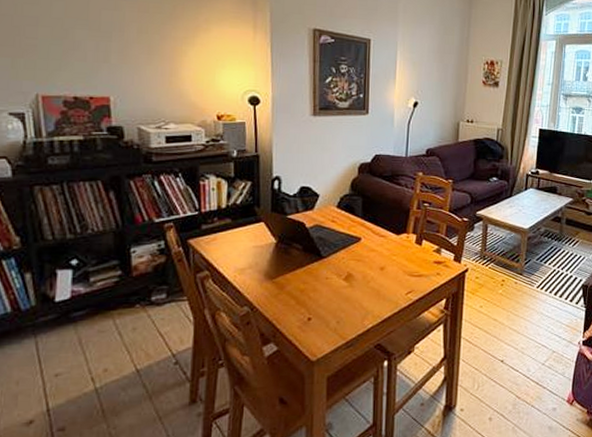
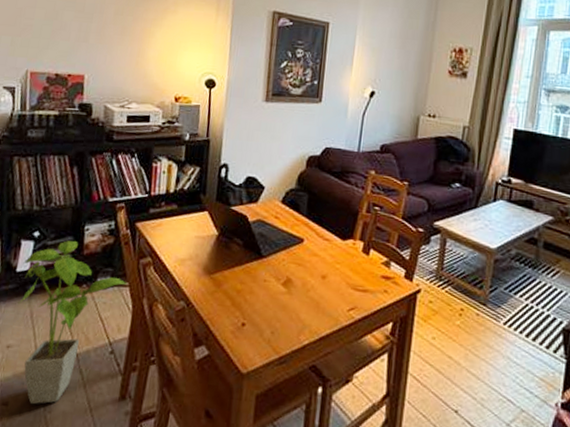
house plant: none [61,265,185,425] -> present [17,241,127,405]

